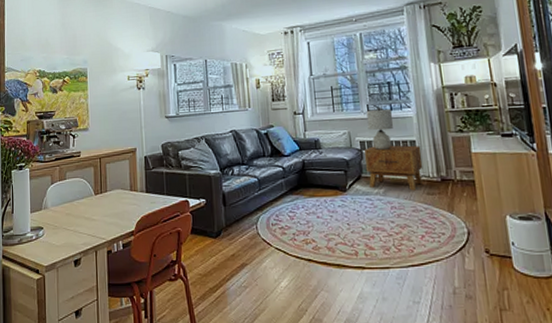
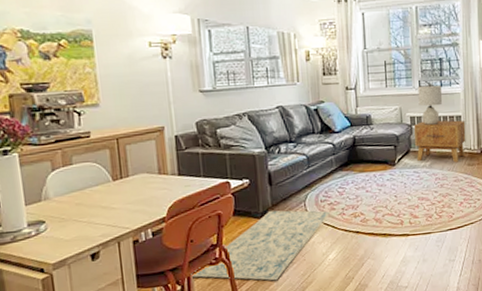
rug: none [153,231,282,304] -> present [191,210,331,281]

